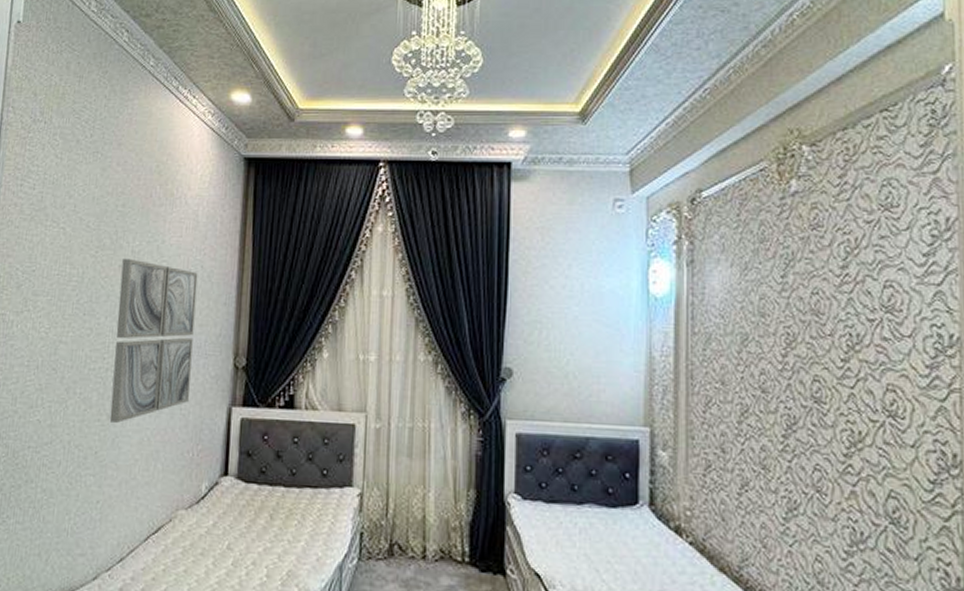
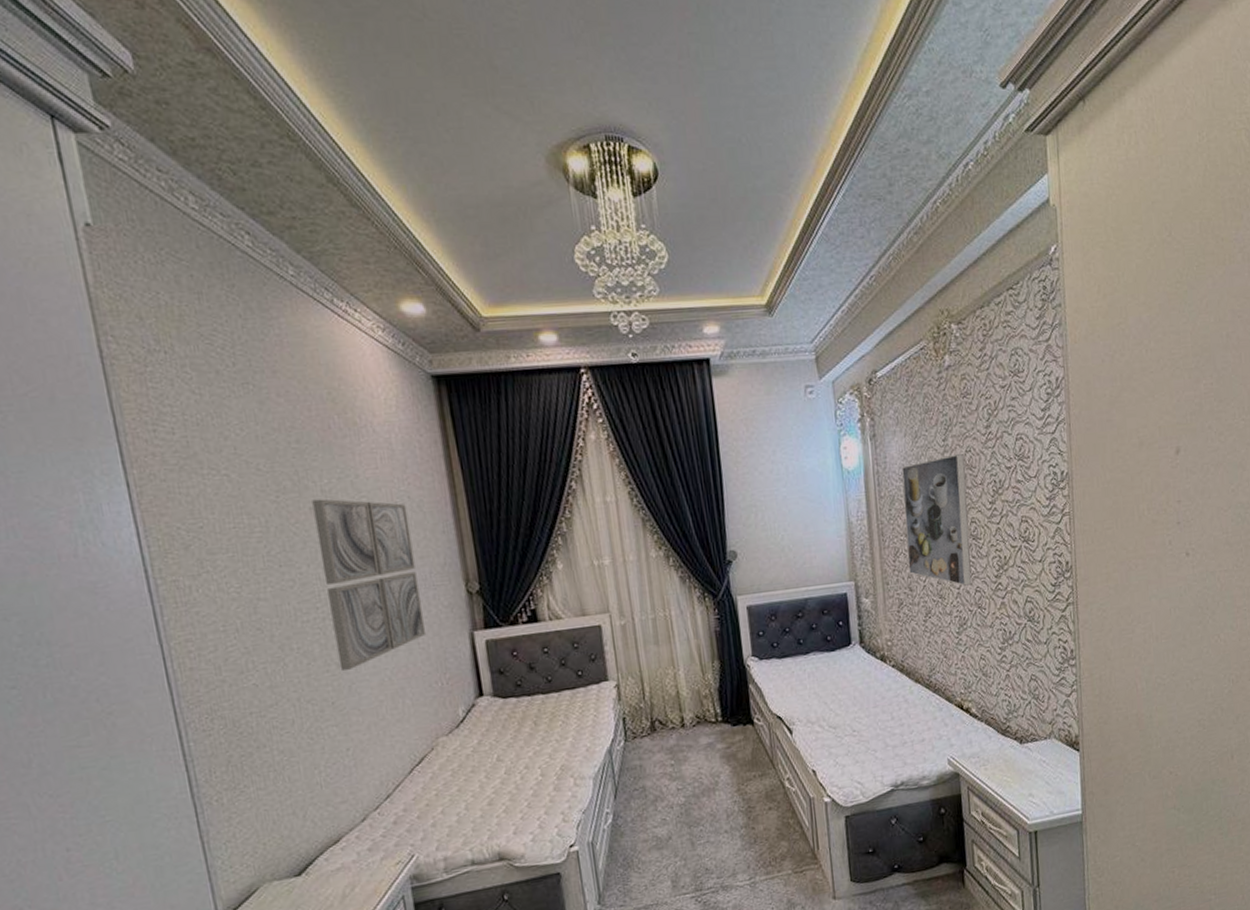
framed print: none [722,295,811,460] -> present [902,454,972,586]

